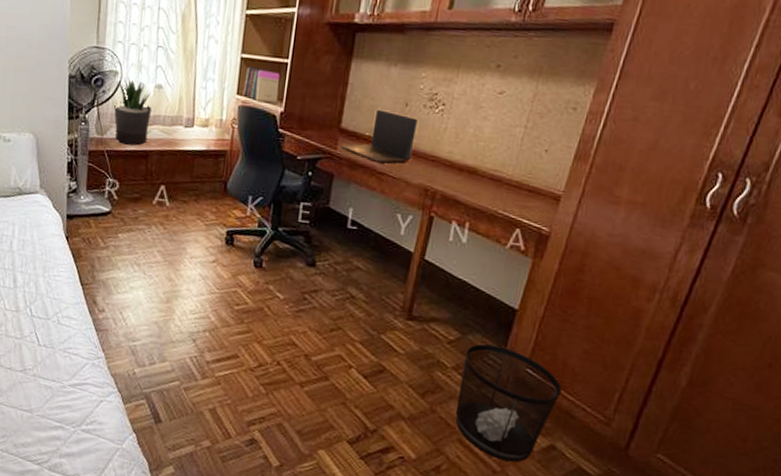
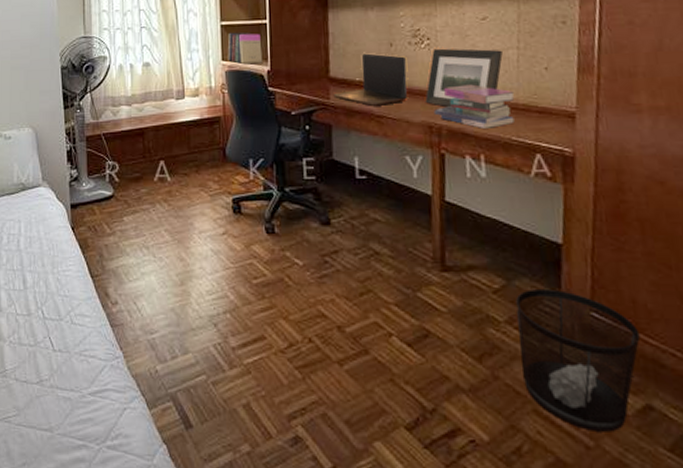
planter: present [114,75,152,146] -> none [106,59,143,125]
picture frame: none [426,115,510,175] -> present [425,48,503,108]
books: none [432,154,512,199] -> present [433,84,515,128]

